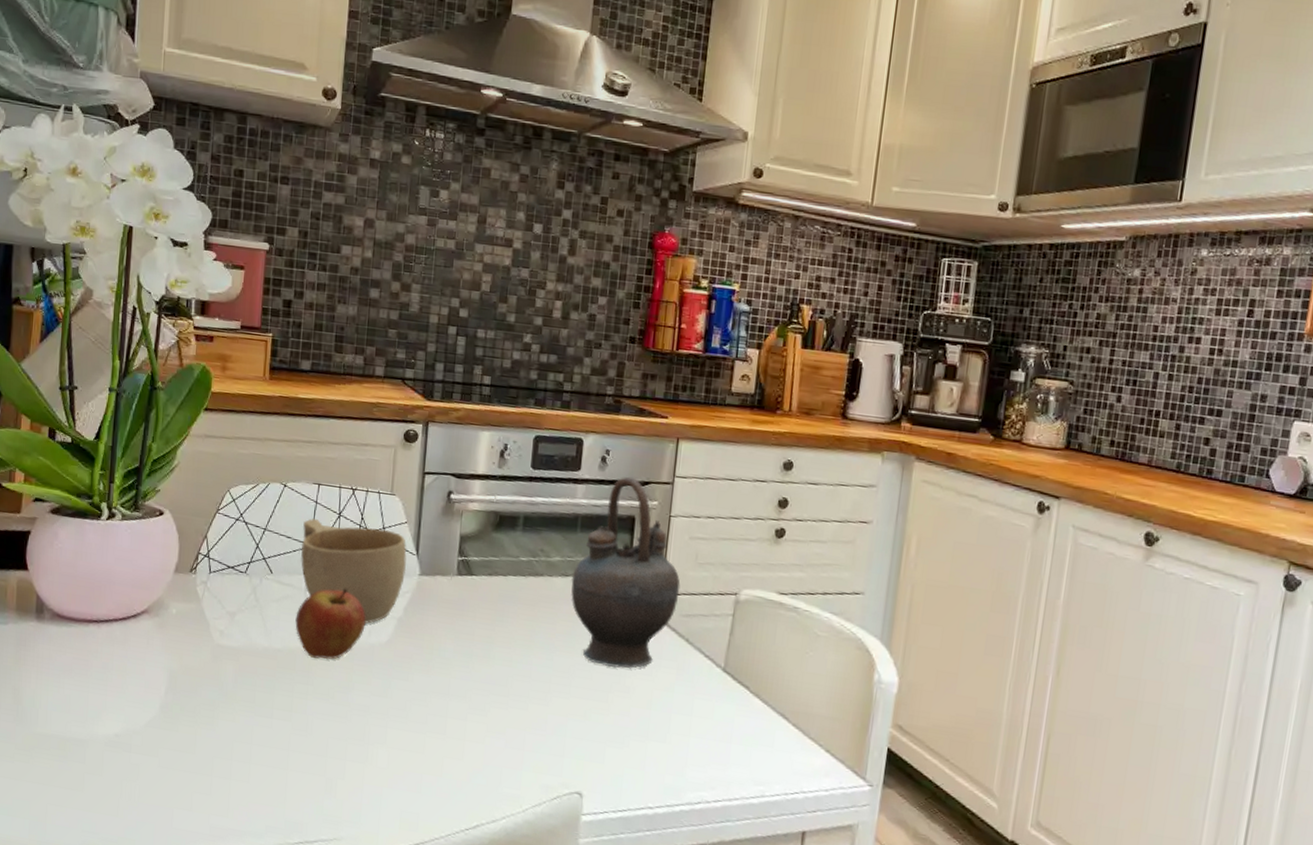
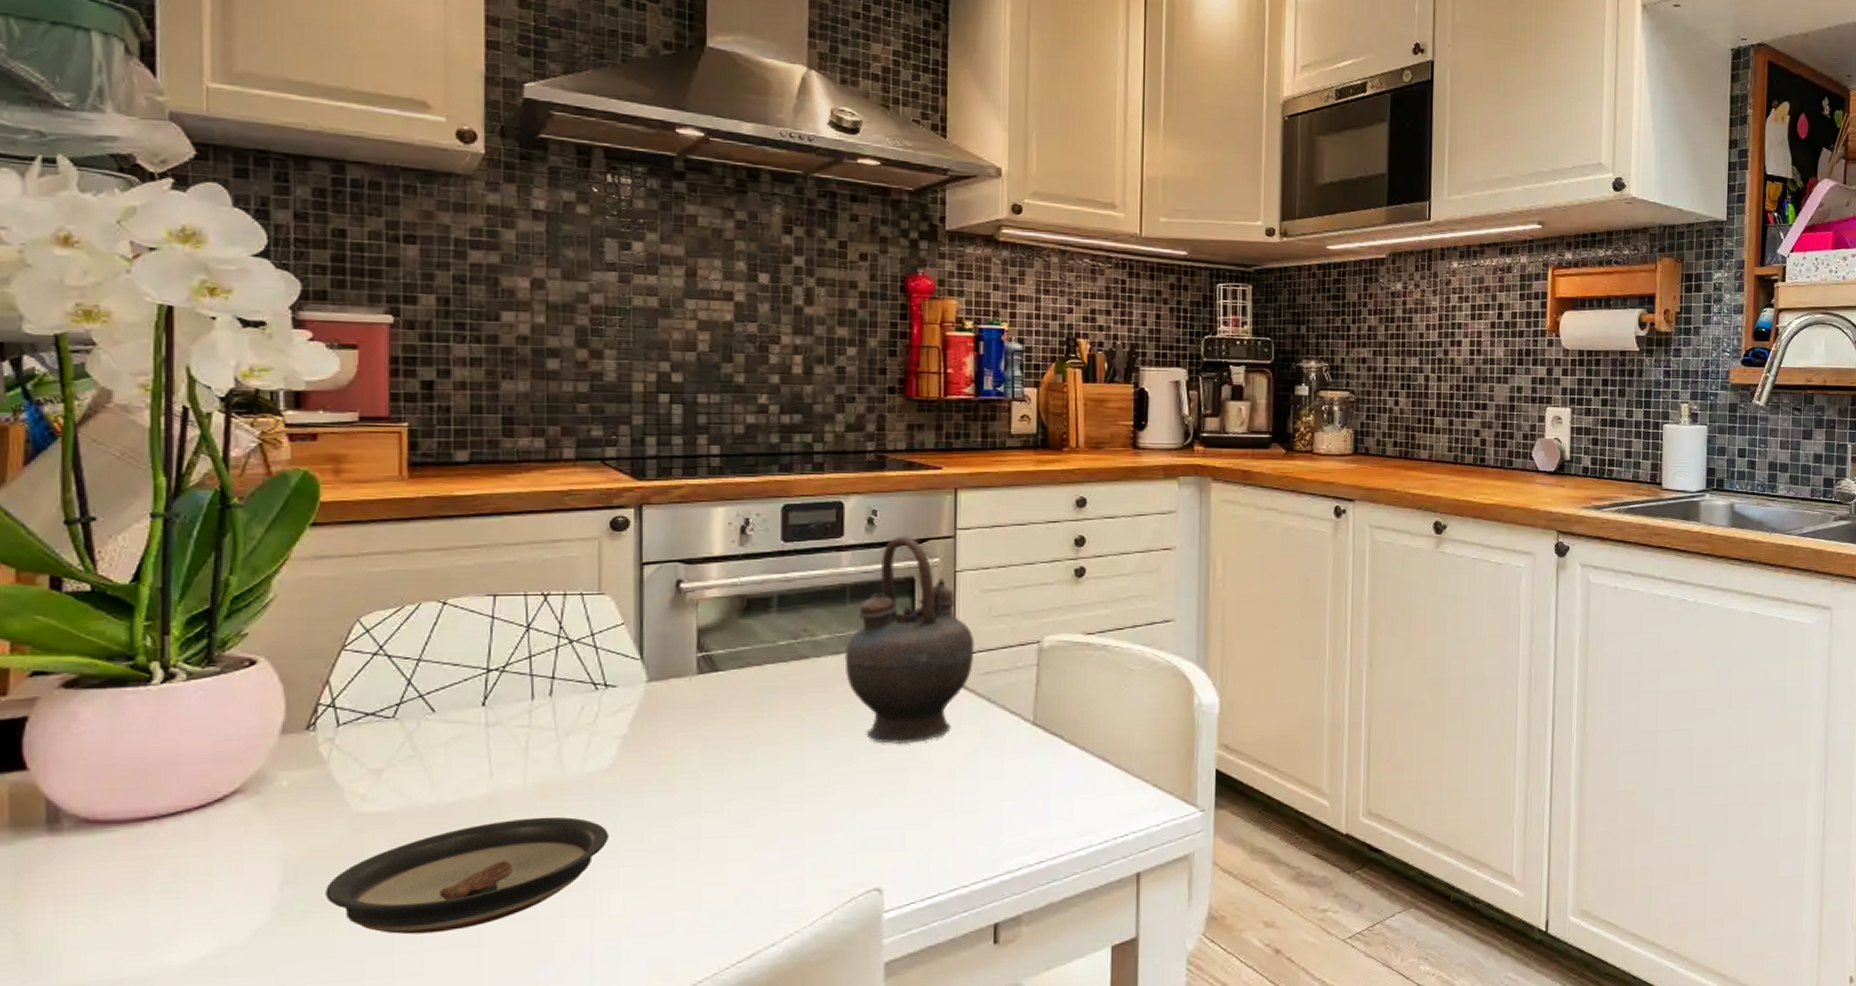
saucer: none [193,671,383,753] -> present [325,816,610,935]
fruit: present [295,588,366,660] -> none [475,713,577,804]
cup: present [301,518,407,624] -> none [476,636,629,750]

